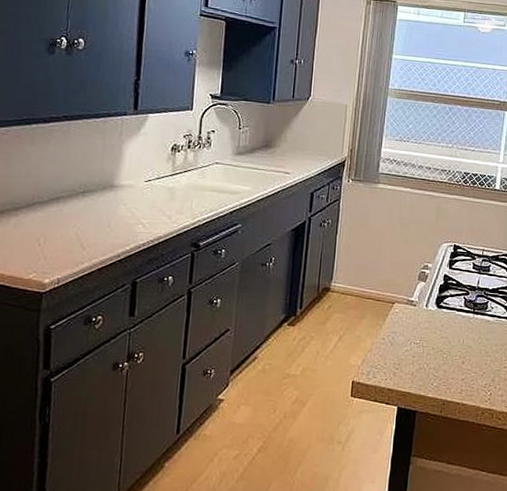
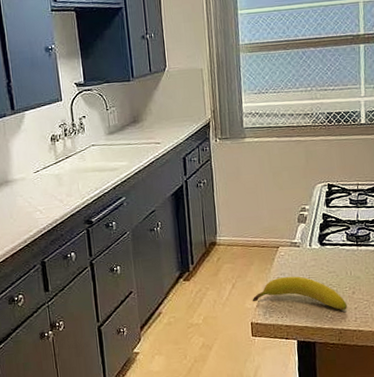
fruit: none [357,335,455,380] -> present [252,276,347,311]

